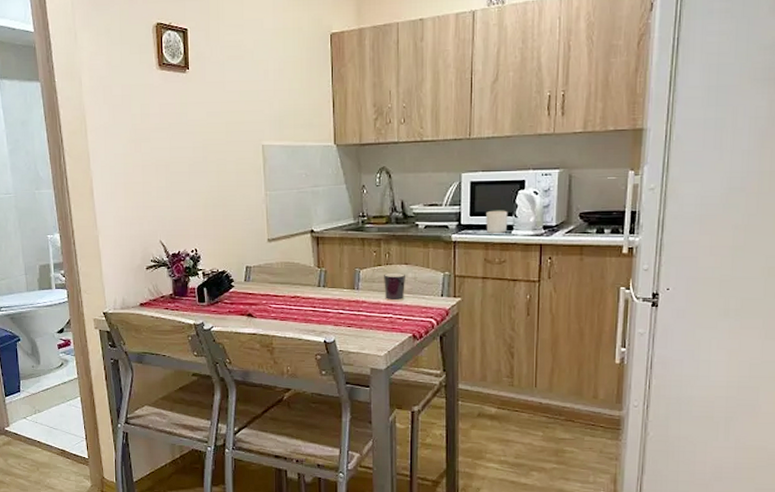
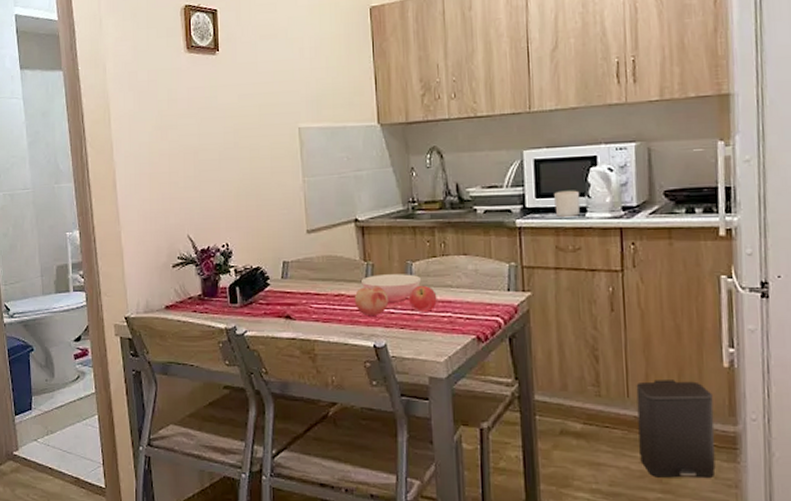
fruit: none [308,289,338,315] -> present [354,286,389,315]
bowl: none [315,280,368,304] -> present [361,274,422,302]
fruit: none [356,290,380,314] -> present [408,285,437,313]
mug: present [384,272,405,302] -> none [440,264,465,299]
pedal bin: none [542,373,604,452] -> present [636,380,716,478]

